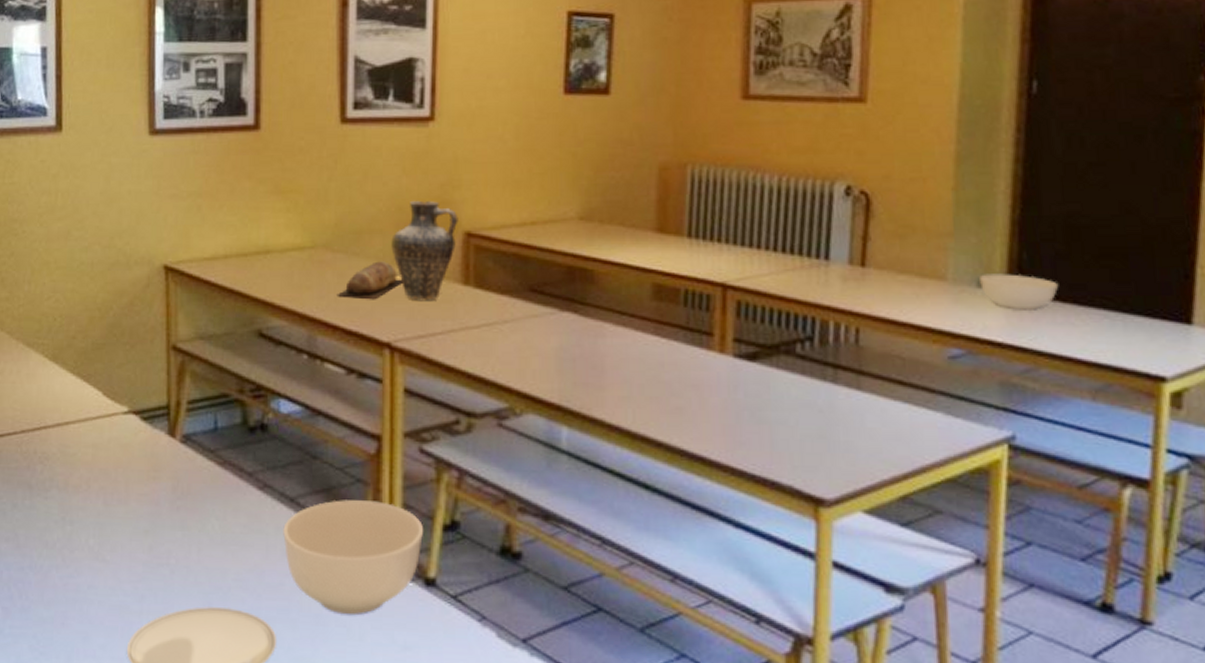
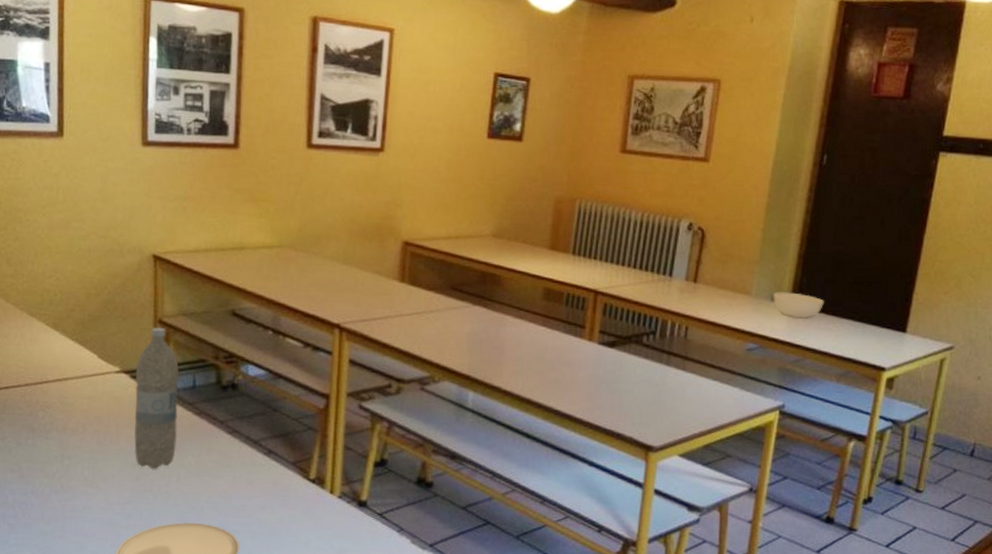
water bottle: none [146,355,198,536] -> present [134,327,179,469]
bowl: present [283,500,424,614] -> none [247,442,360,528]
bread loaf: present [337,261,403,299] -> none [298,260,352,290]
jug: present [391,200,458,300] -> none [344,214,399,293]

